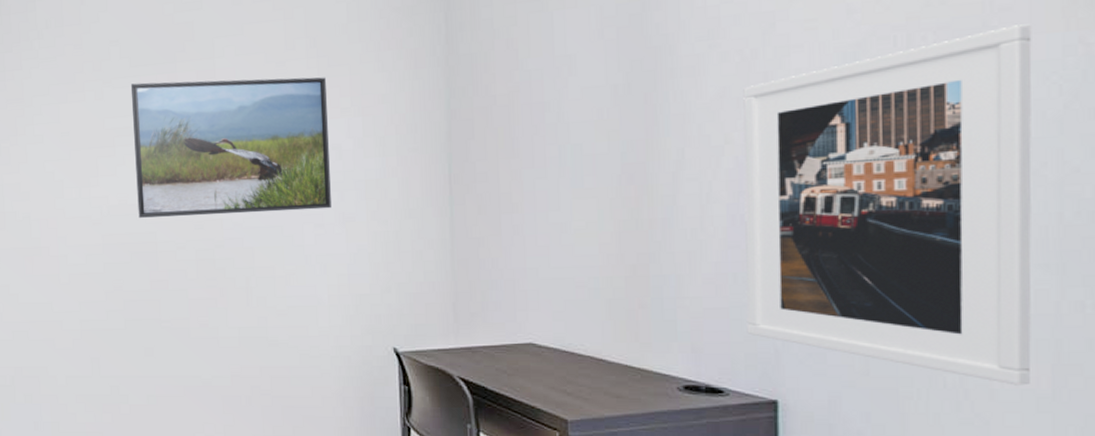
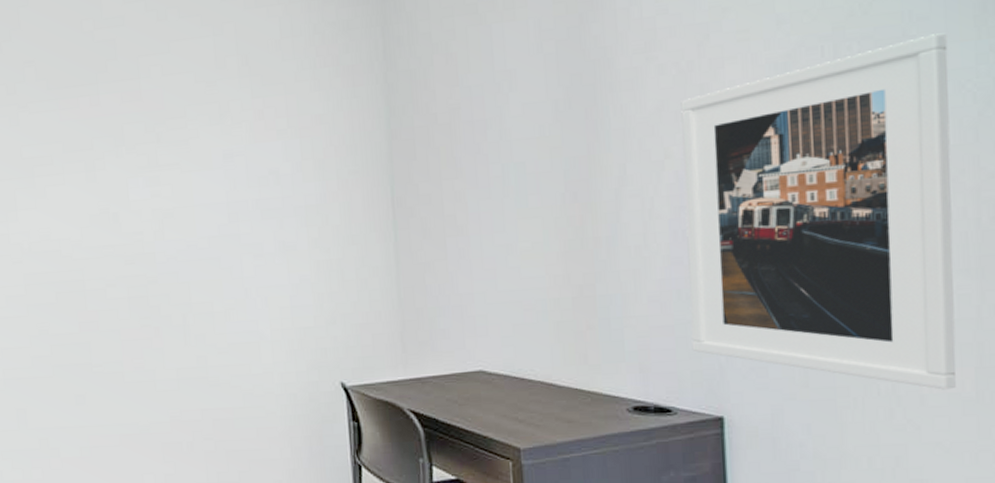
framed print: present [130,77,331,218] -> none [49,97,271,254]

